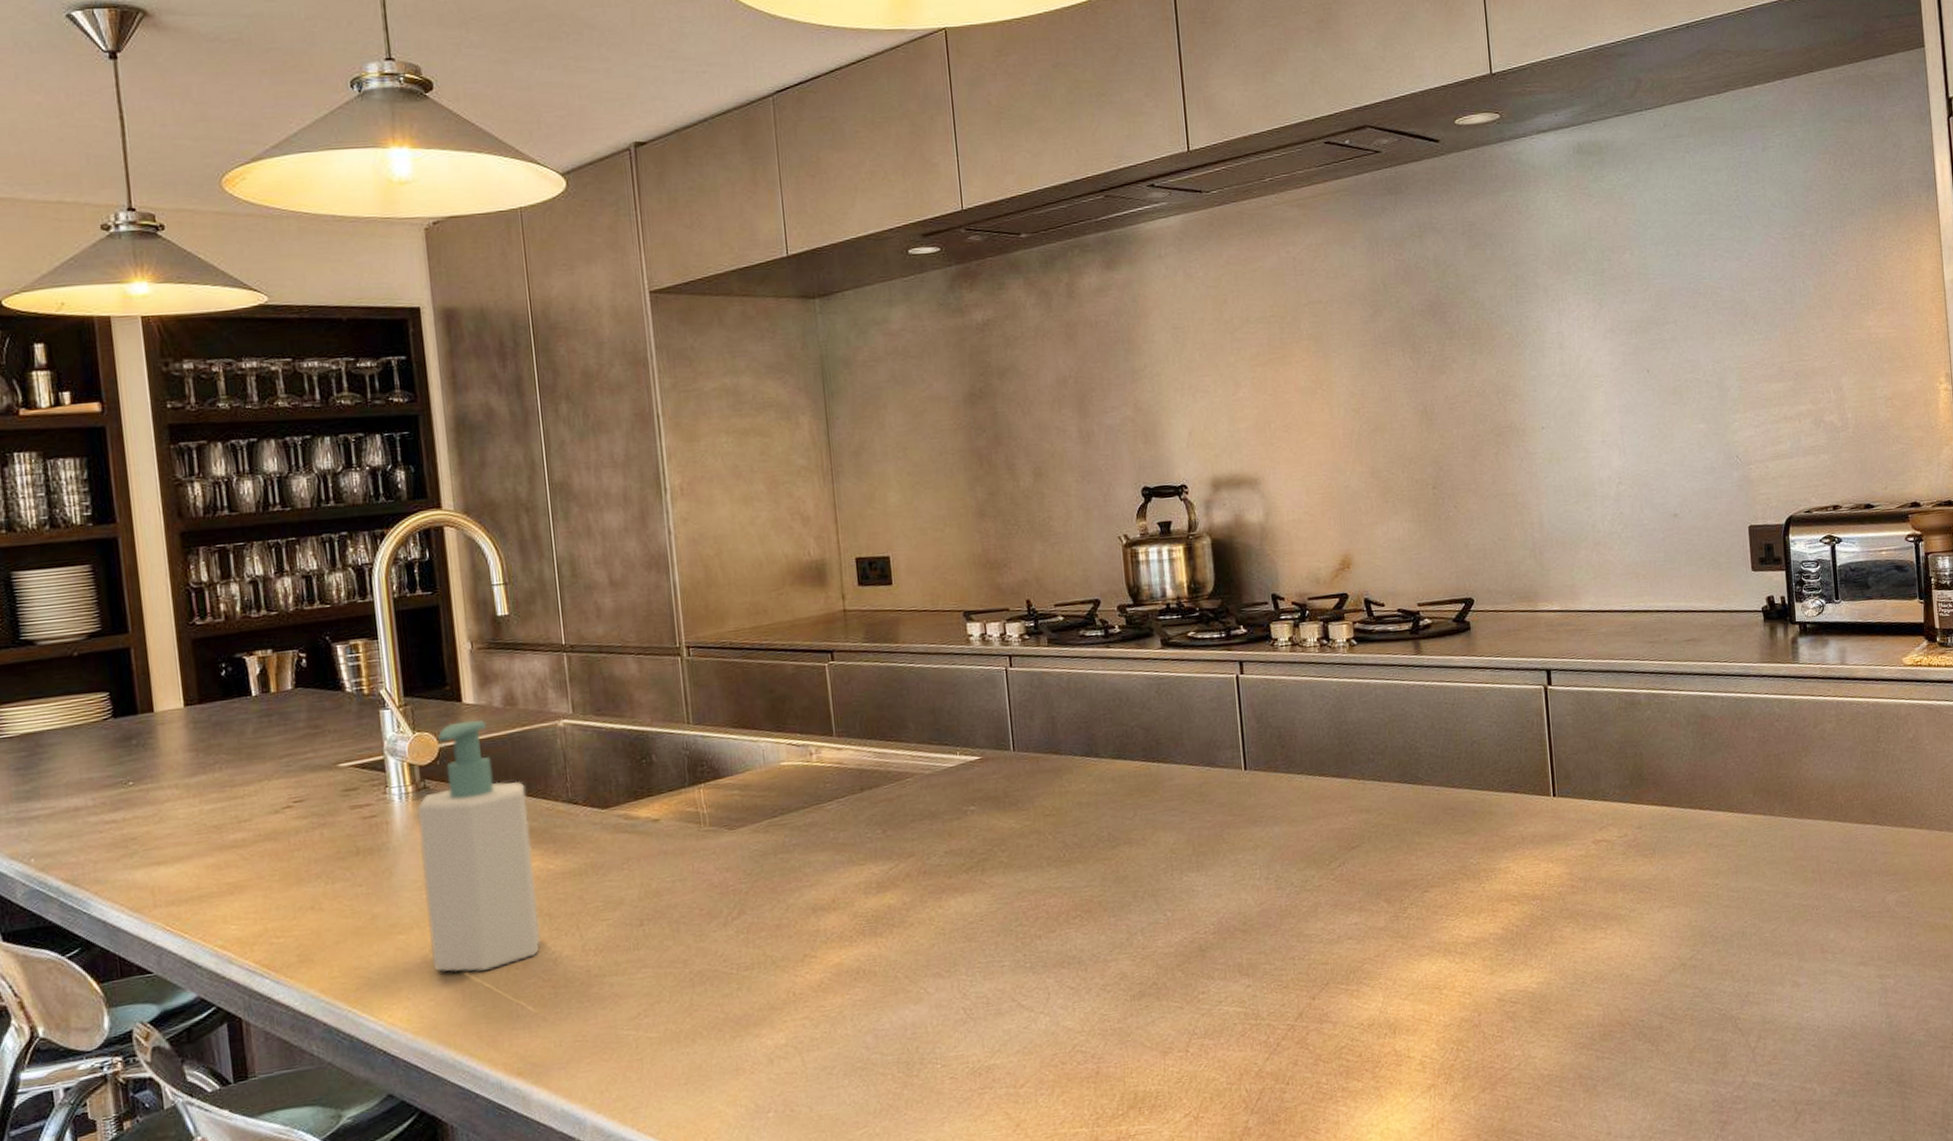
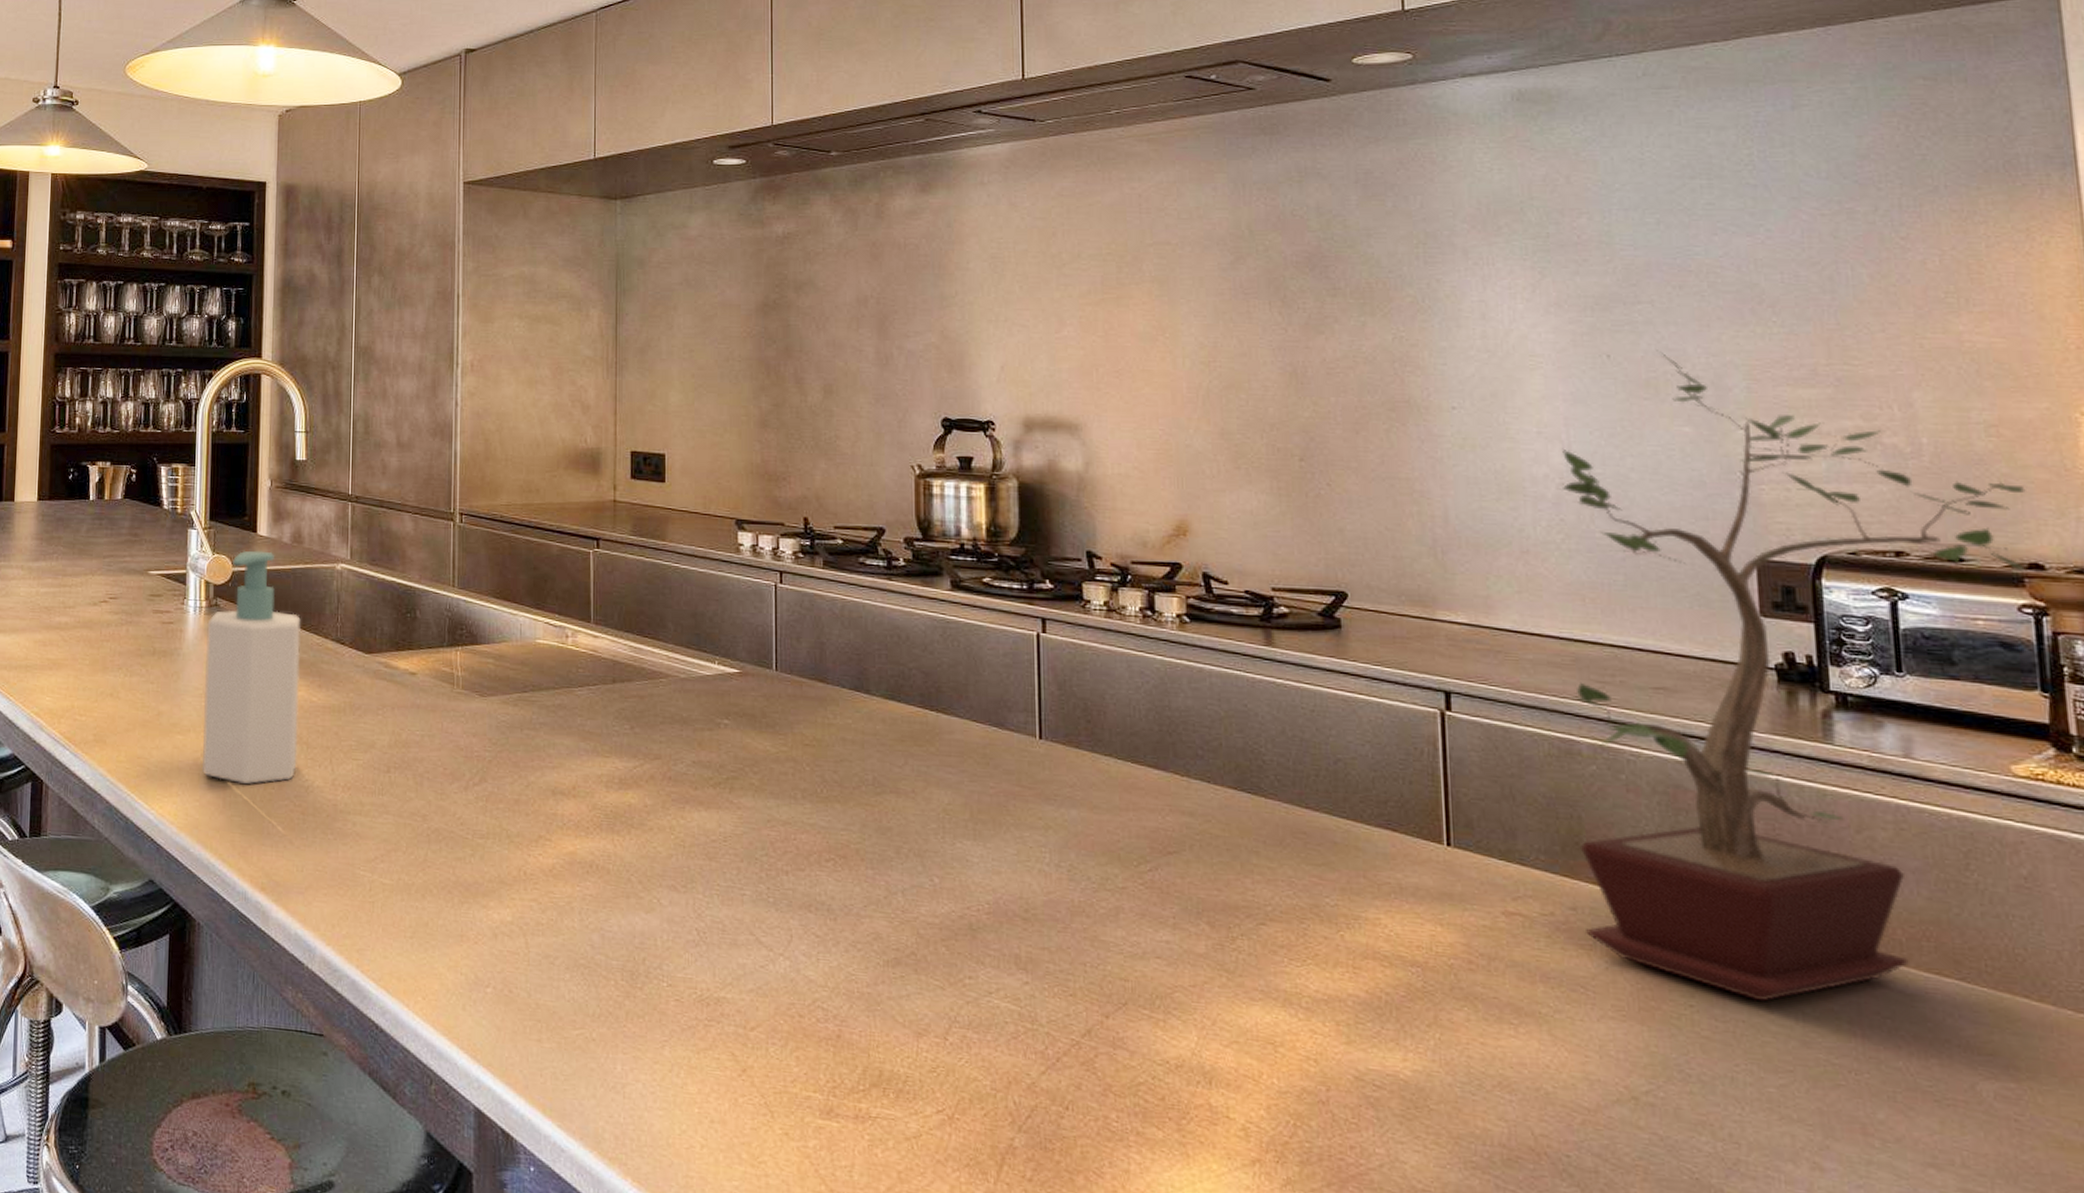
potted plant: none [1619,362,1909,871] -> present [1559,350,2026,1002]

